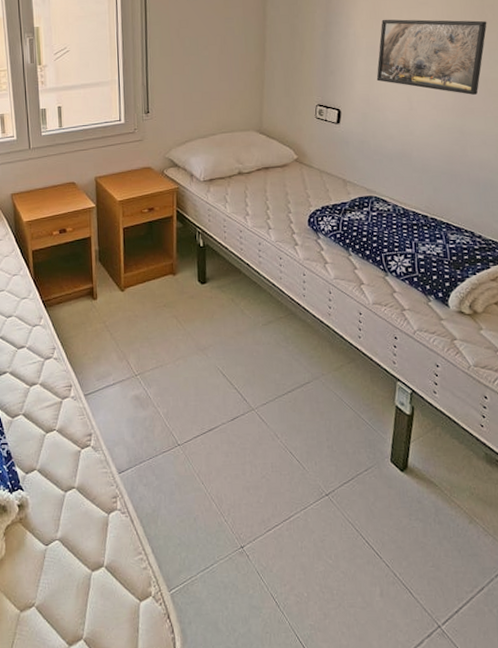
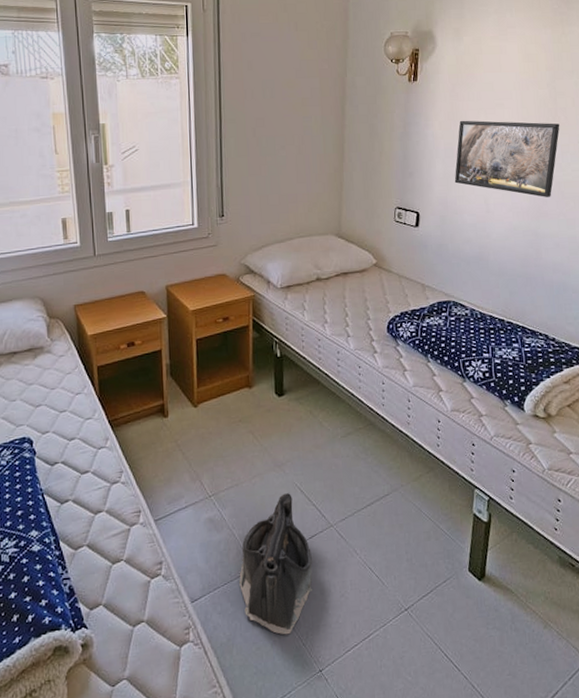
saddlebag: none [163,376,234,511] -> present [239,493,313,635]

